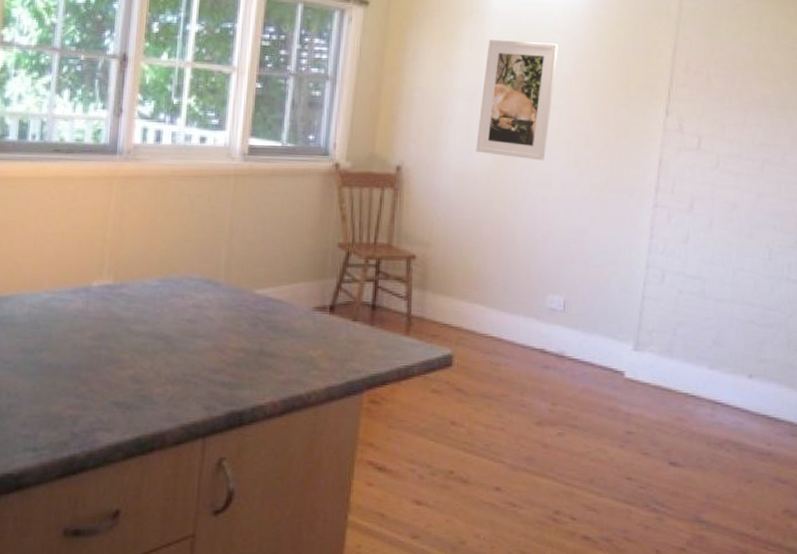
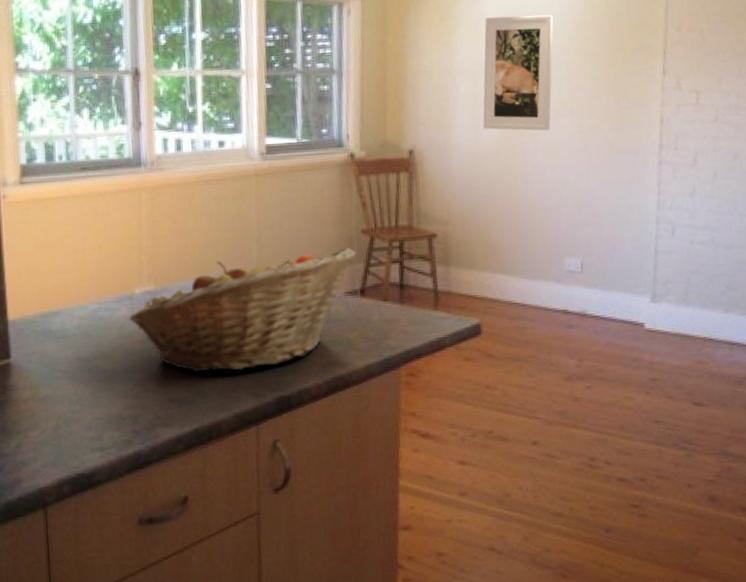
fruit basket: none [82,259,330,379] -> present [128,247,356,373]

